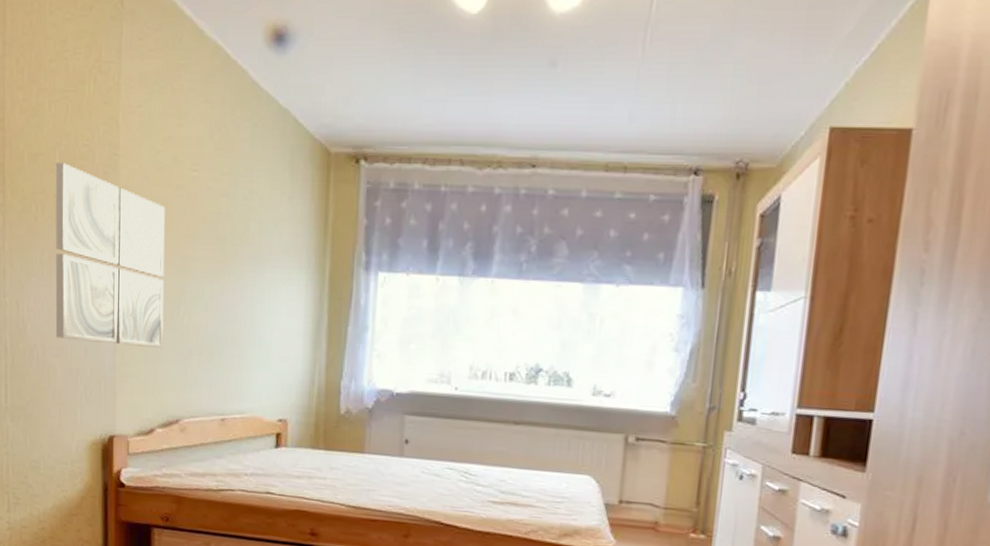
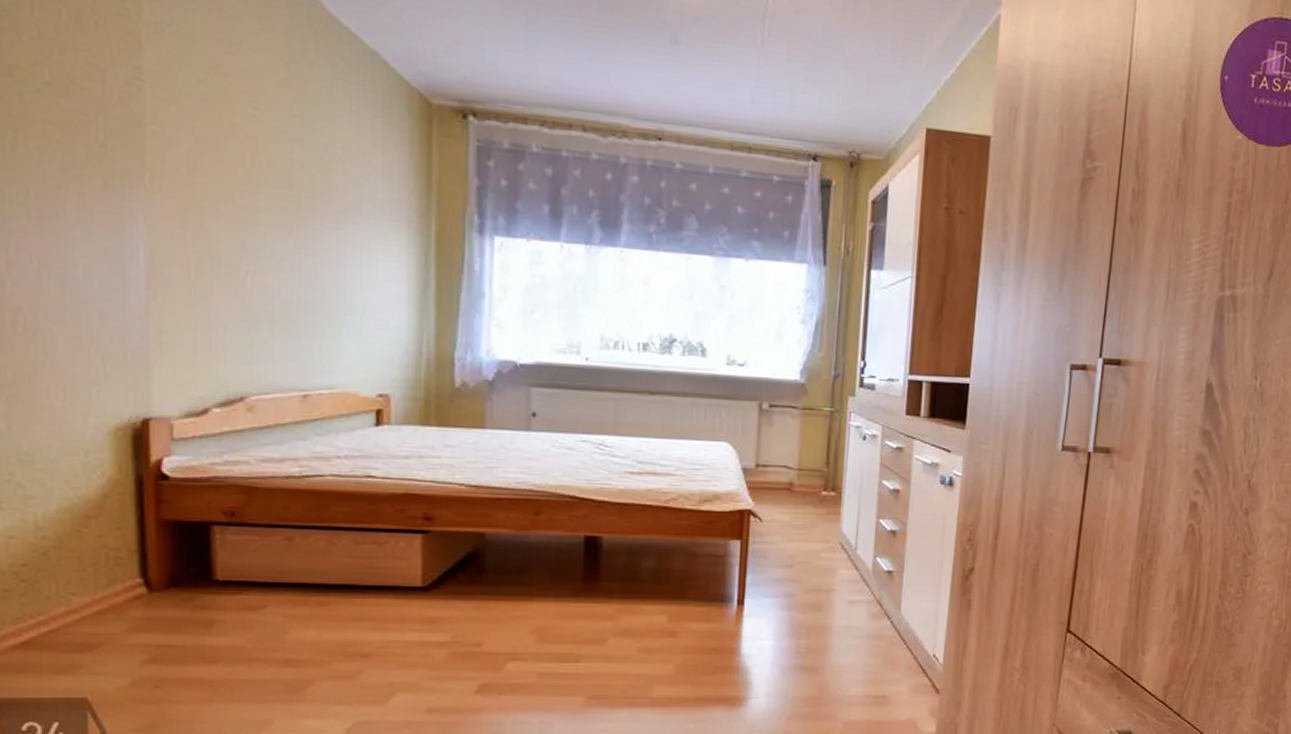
wall art: present [55,163,165,348] -> none [45,81,218,313]

